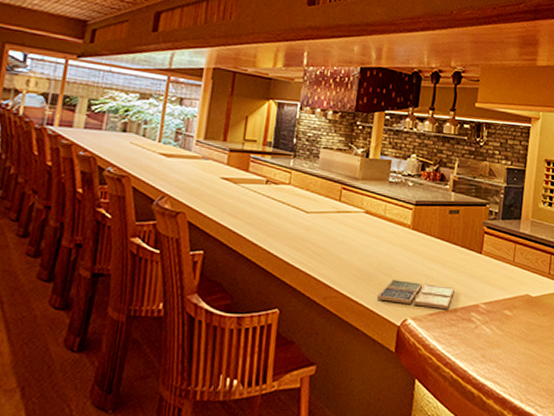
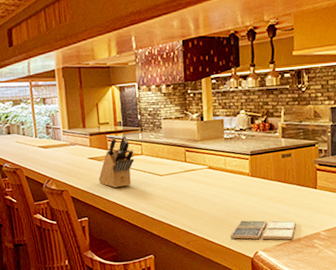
knife block: none [228,158,280,220] -> present [98,135,135,188]

